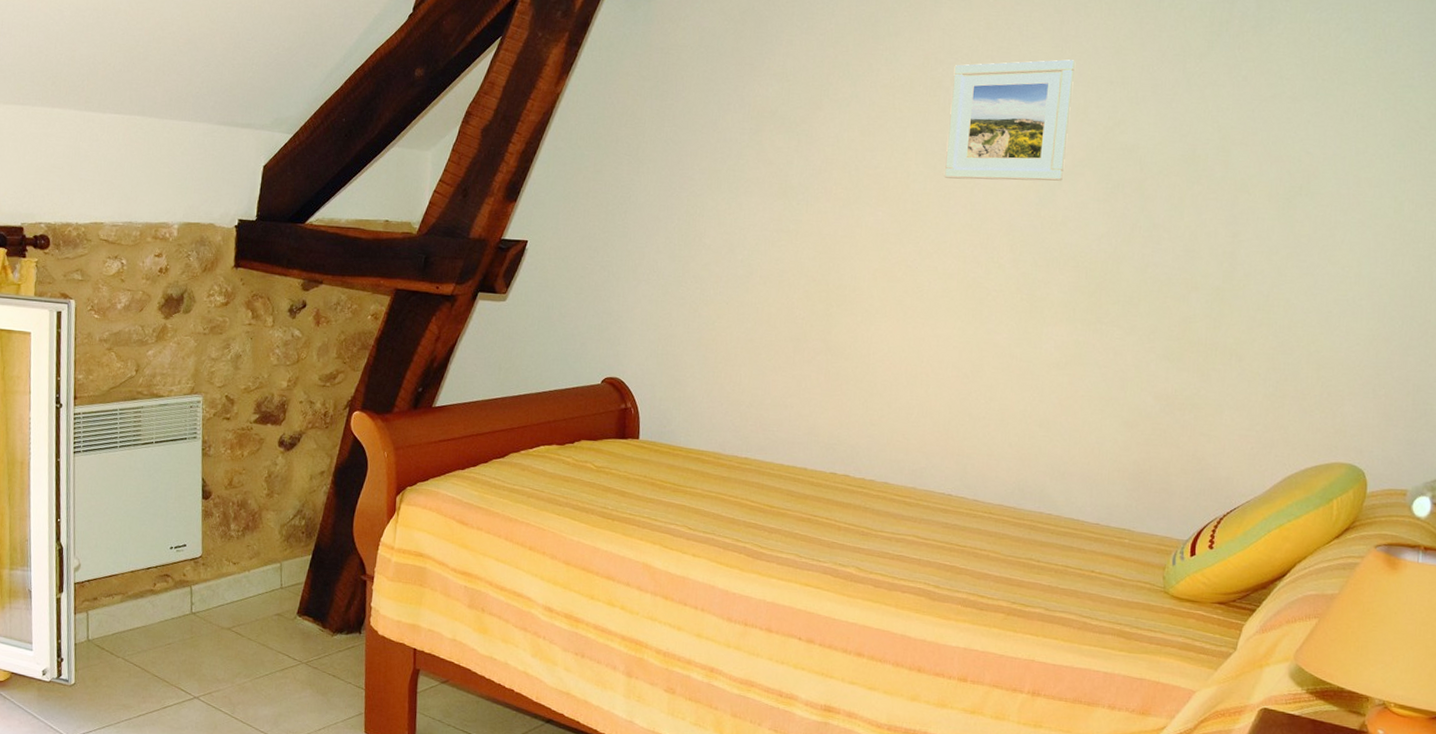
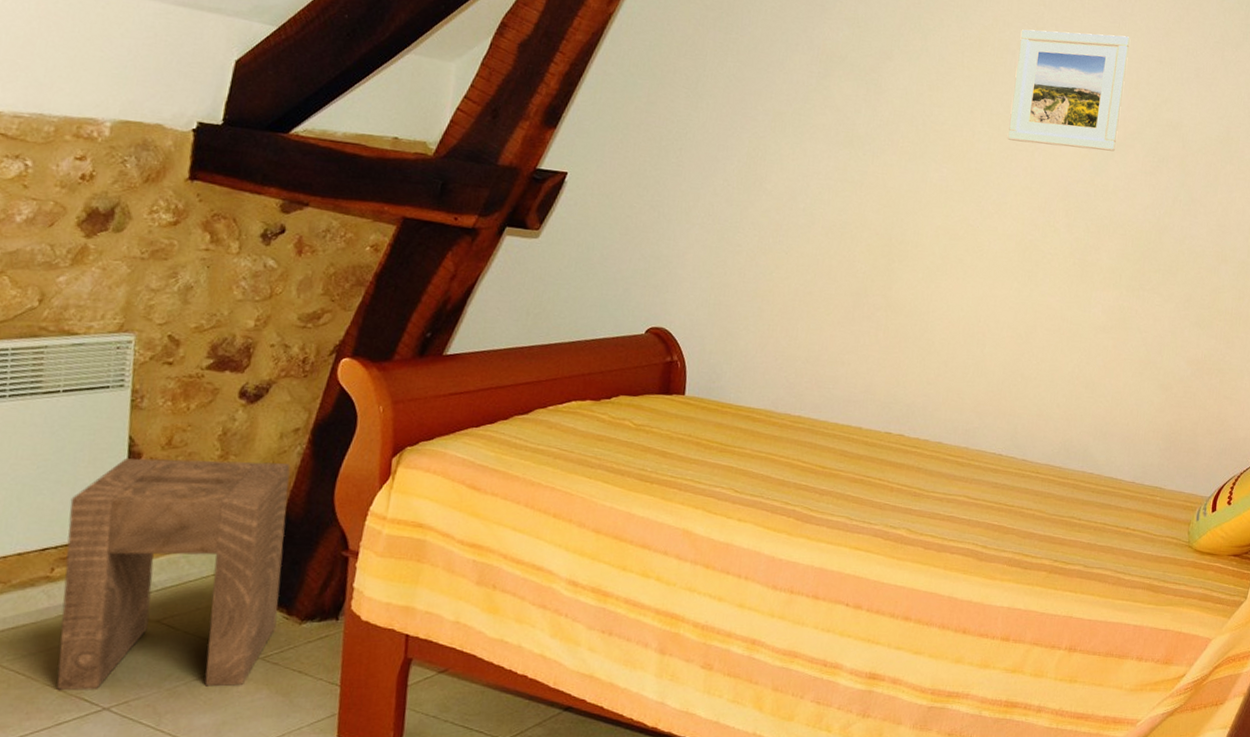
stool: none [162,496,319,685] -> present [57,458,291,691]

